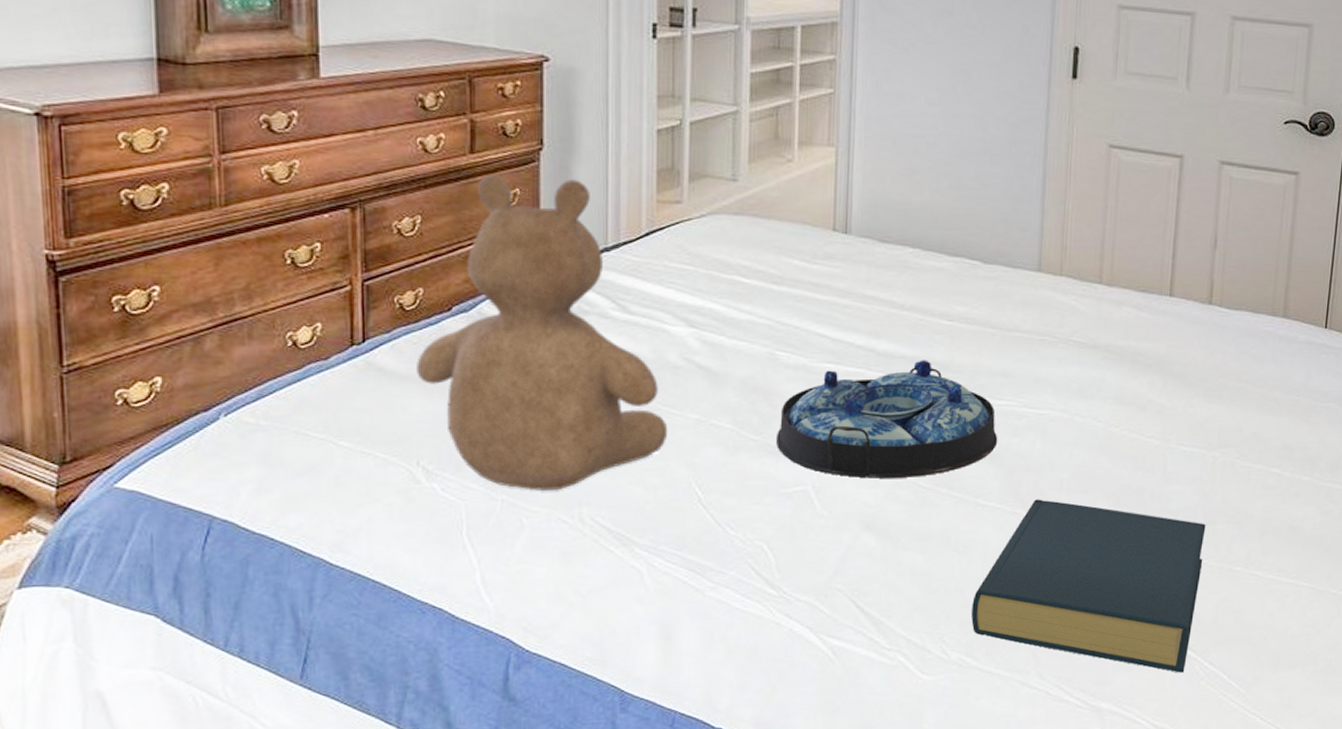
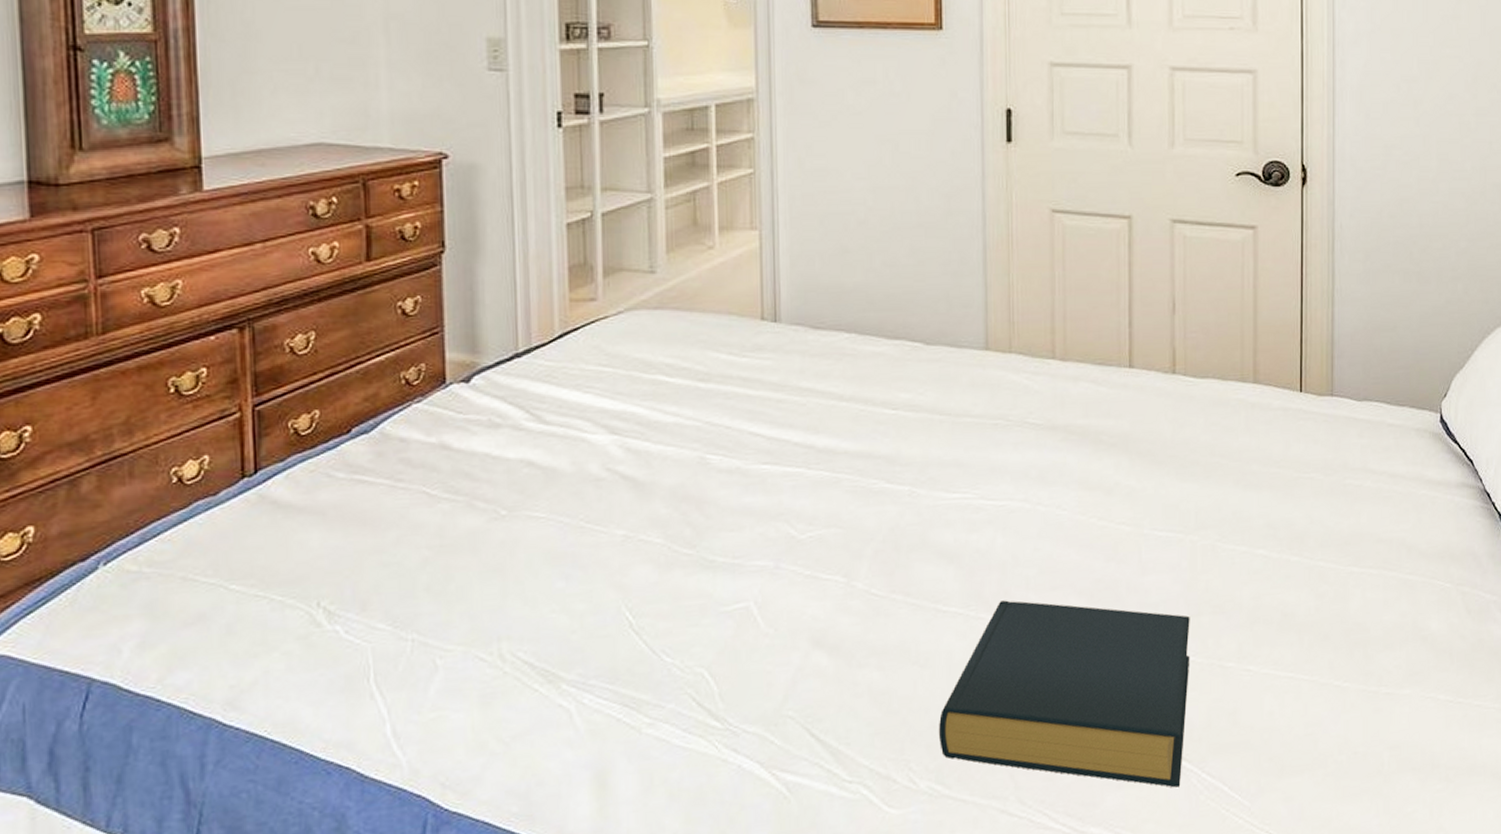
teddy bear: present [415,174,668,491] -> none [312,281,593,627]
serving tray: present [775,360,998,479] -> none [711,454,955,590]

